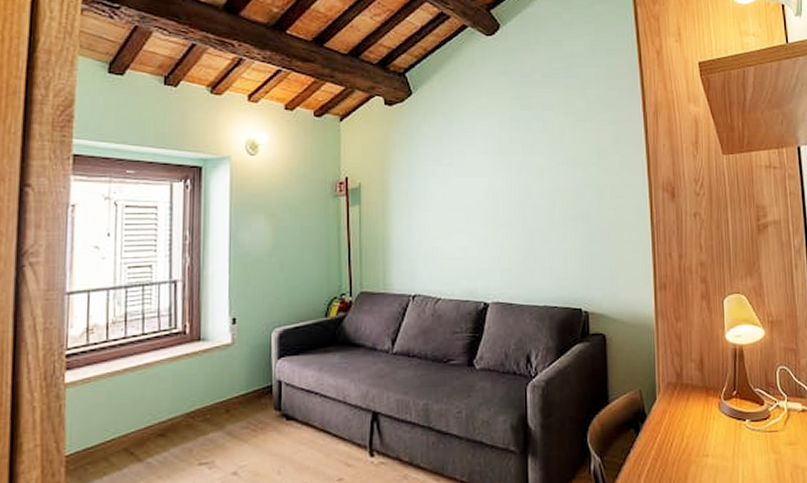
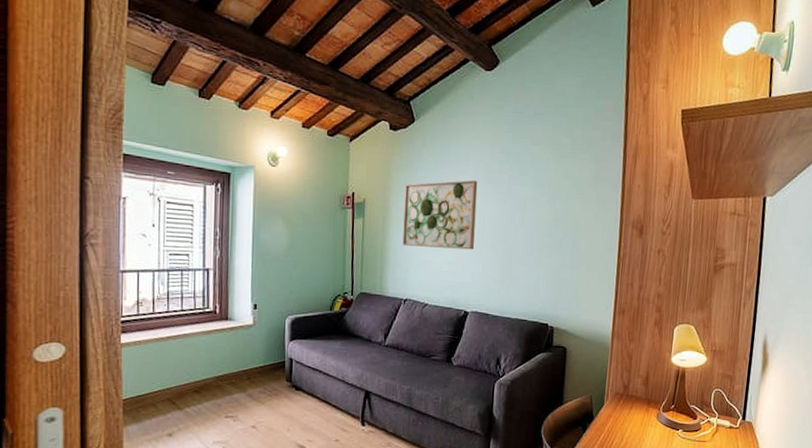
wall art: none [405,152,489,232] -> present [402,180,478,250]

